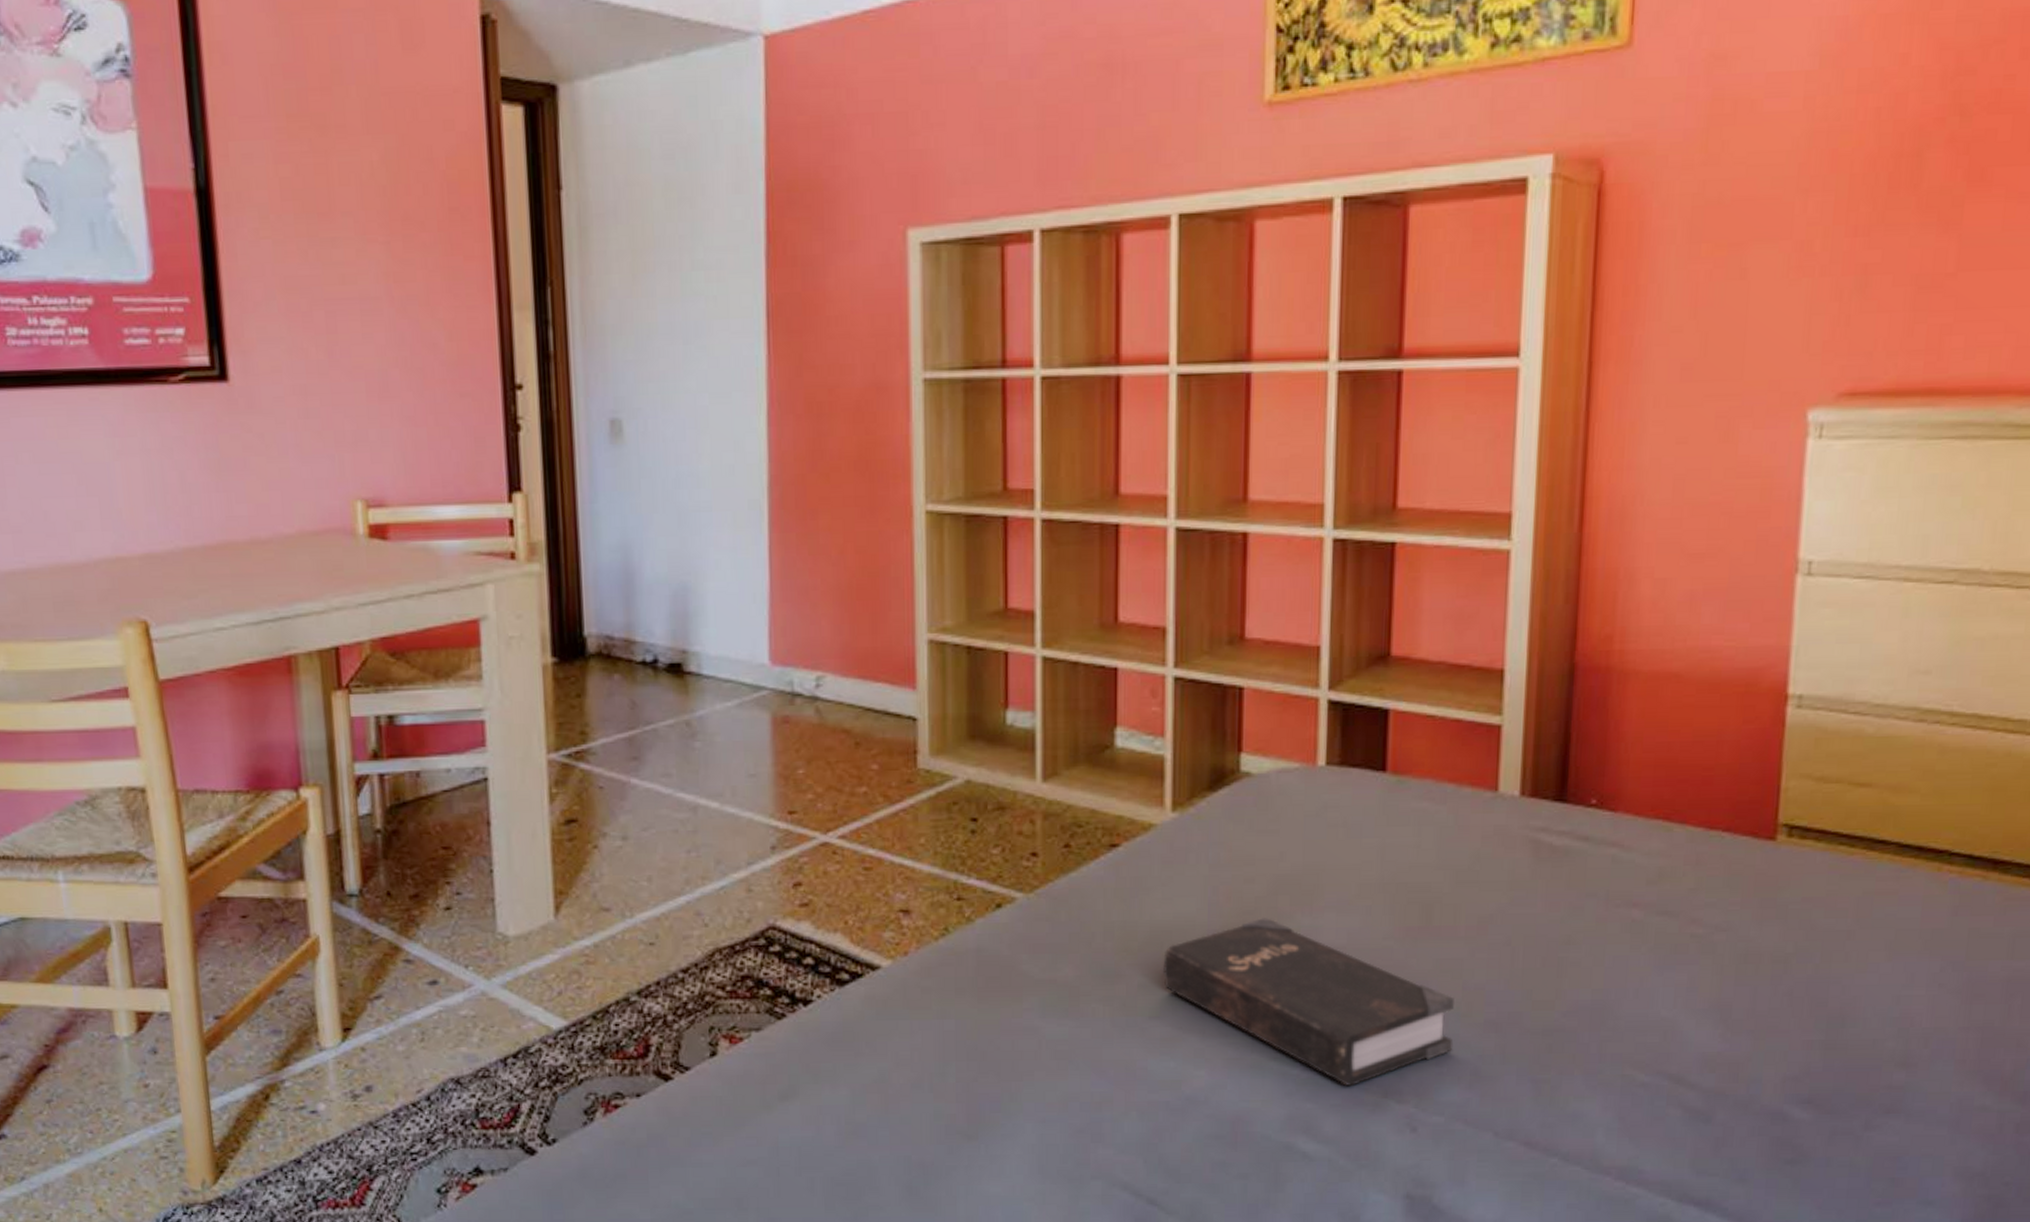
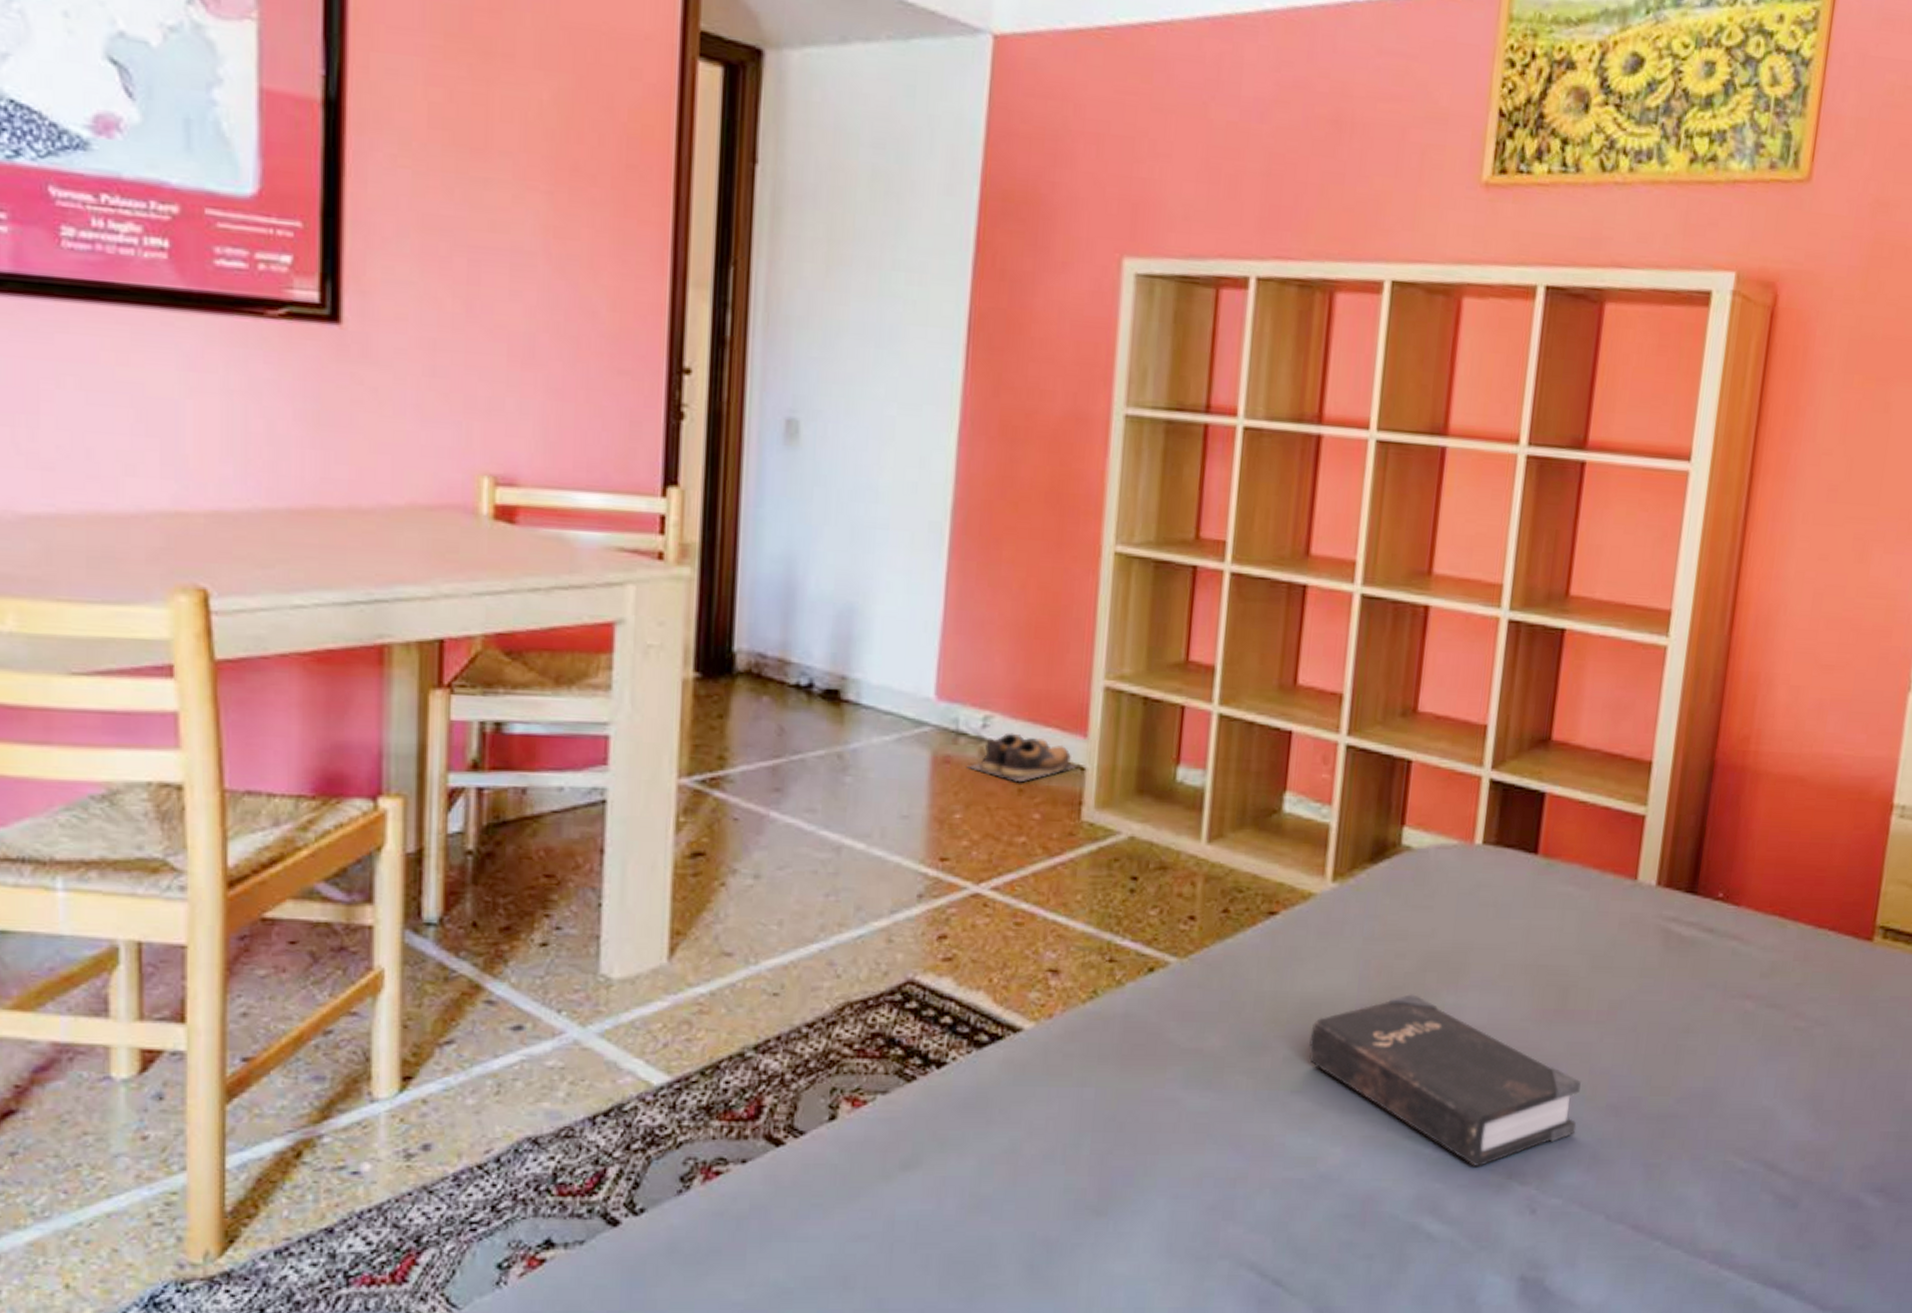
shoes: none [805,690,911,735] -> present [967,732,1079,781]

